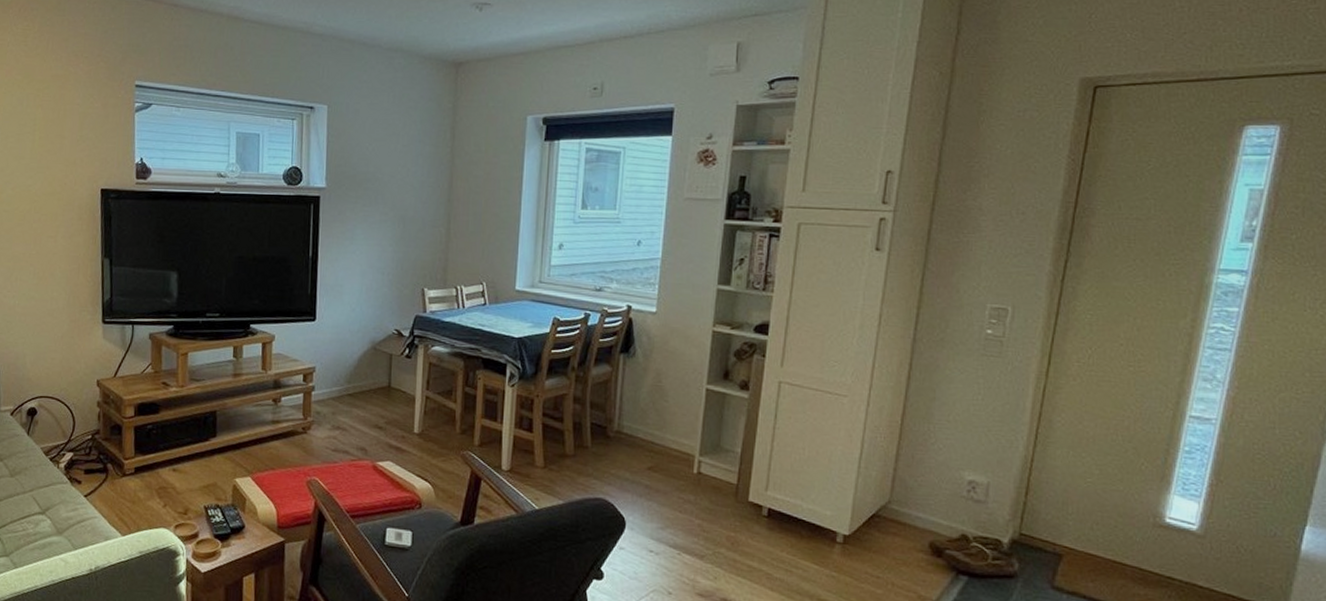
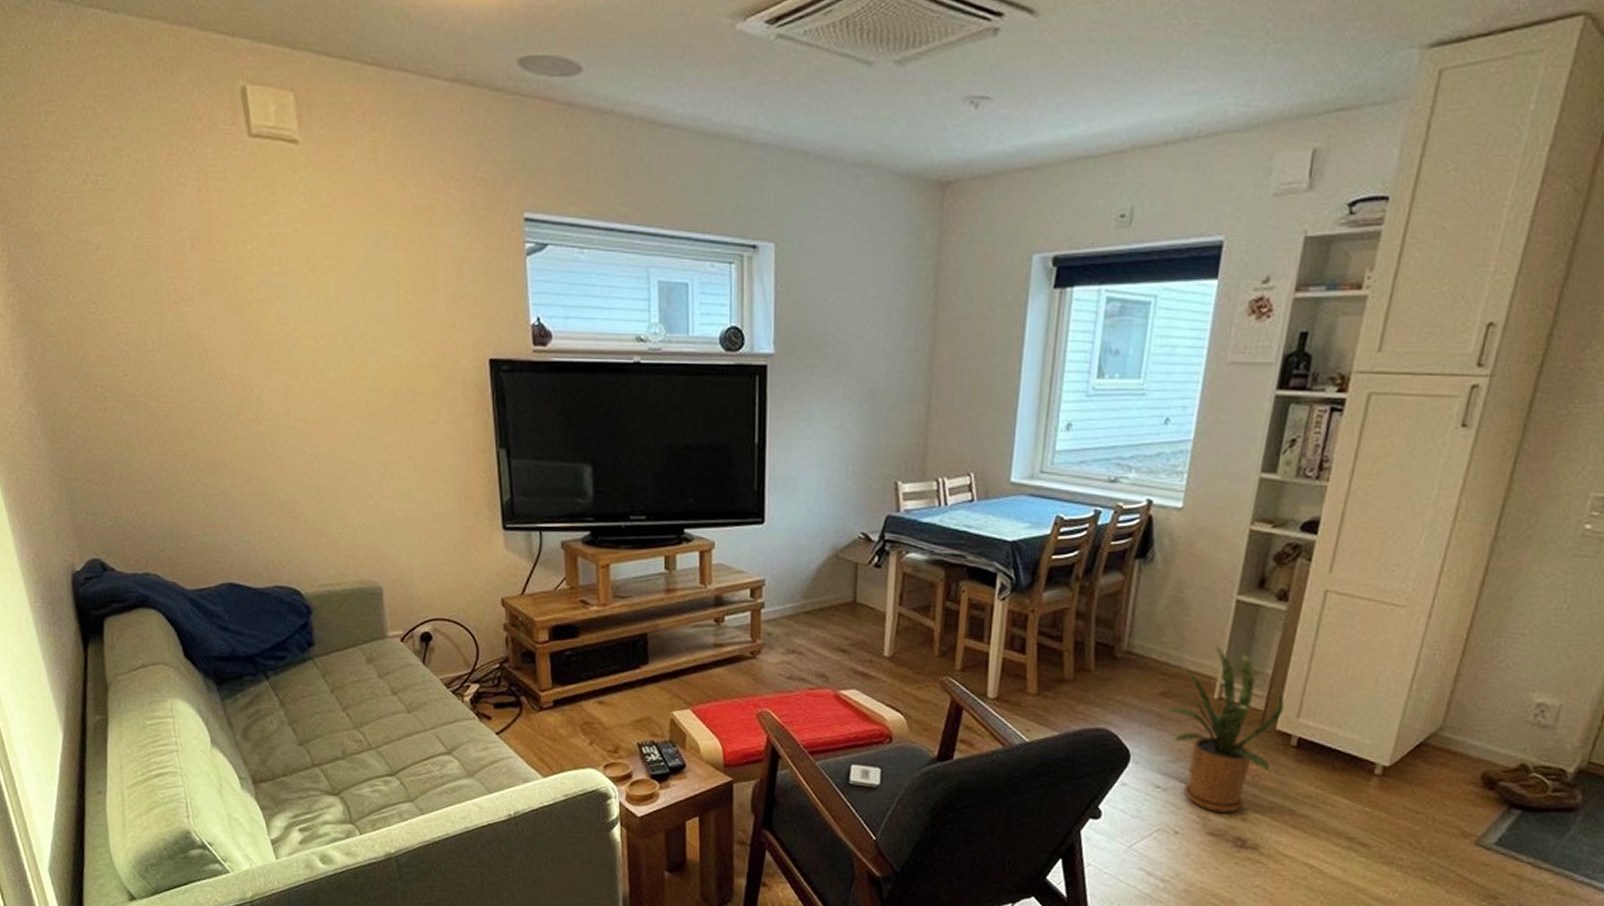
house plant: none [651,429,753,576] -> present [1163,647,1284,813]

